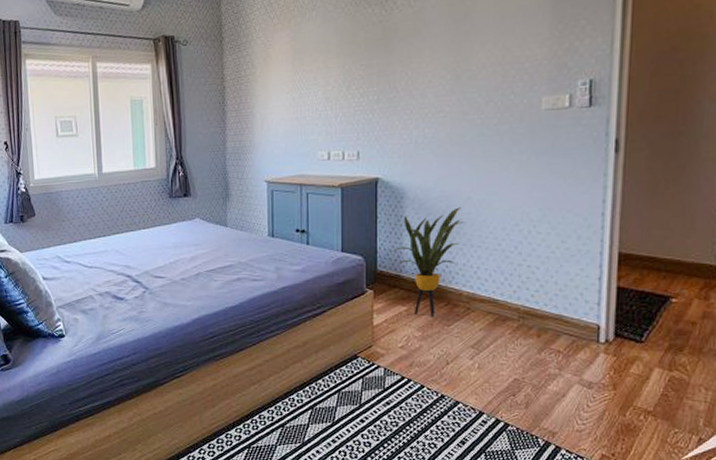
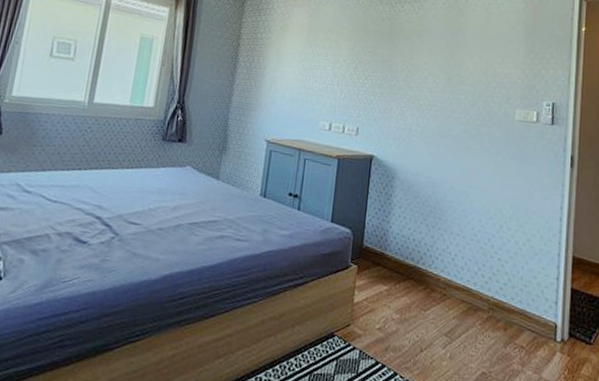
house plant: present [392,207,465,318] -> none [379,194,447,301]

